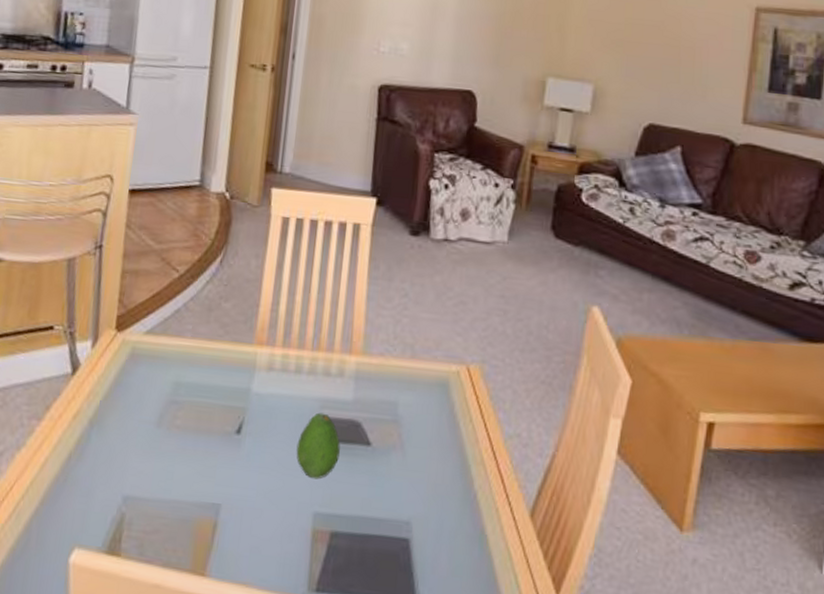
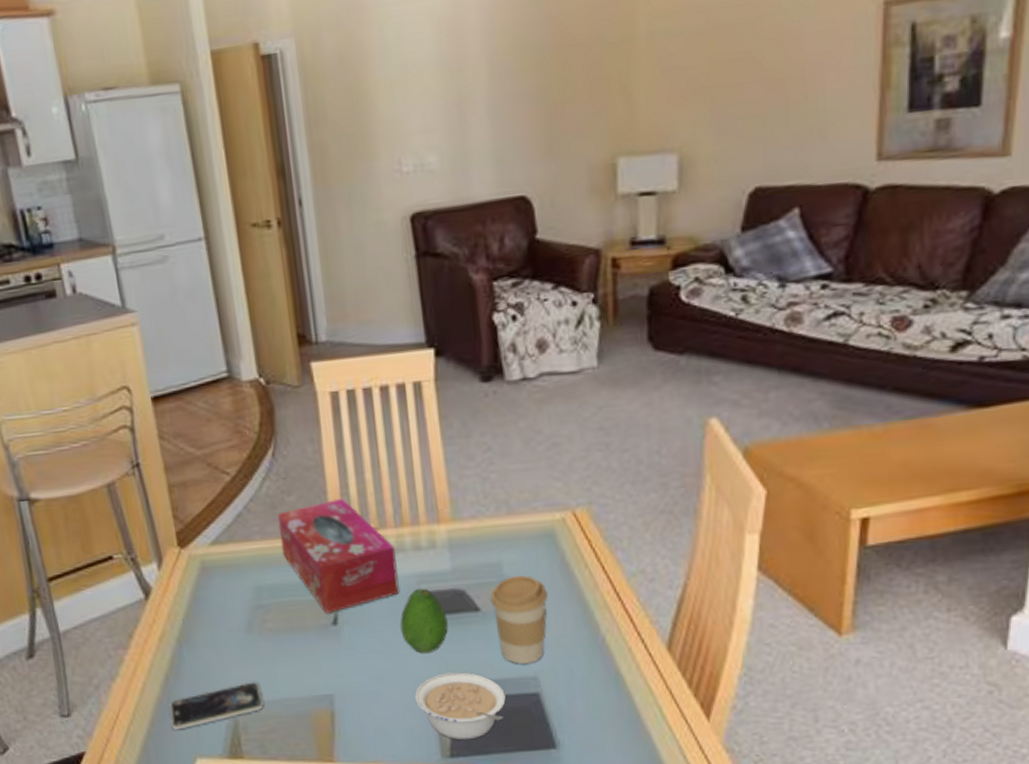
smartphone: none [60,476,154,514] -> present [170,682,264,730]
tissue box: none [207,313,308,421] -> present [277,498,399,613]
legume: none [295,502,378,577] -> present [415,672,506,741]
coffee cup: none [382,417,433,507] -> present [490,575,548,664]

